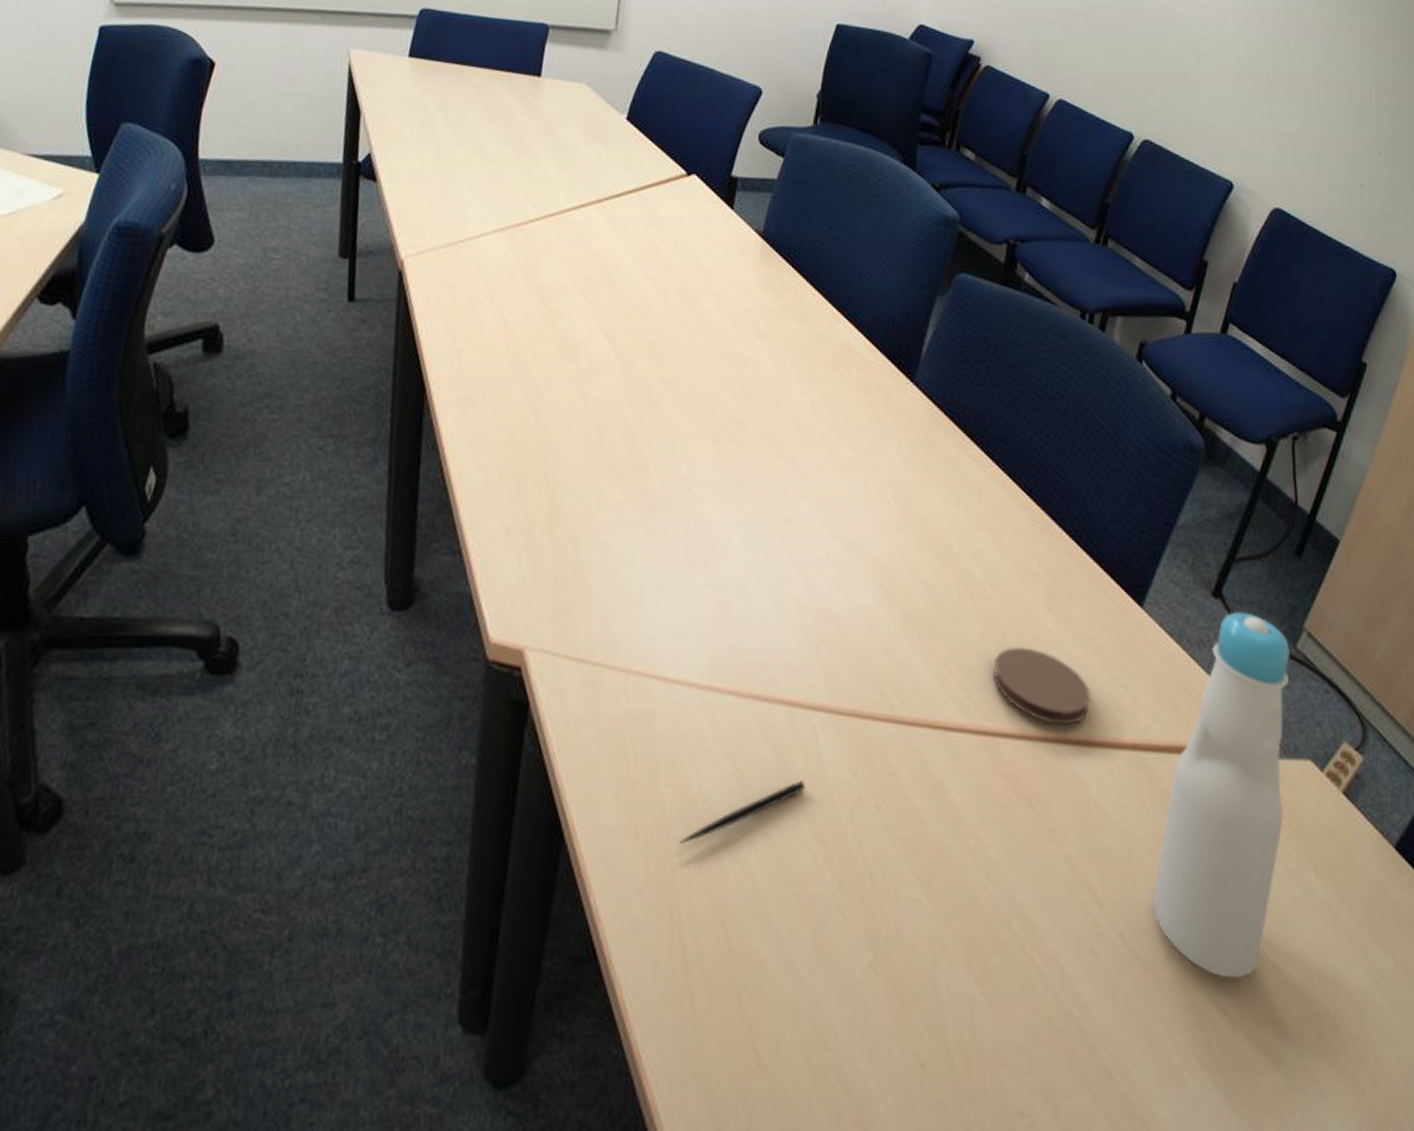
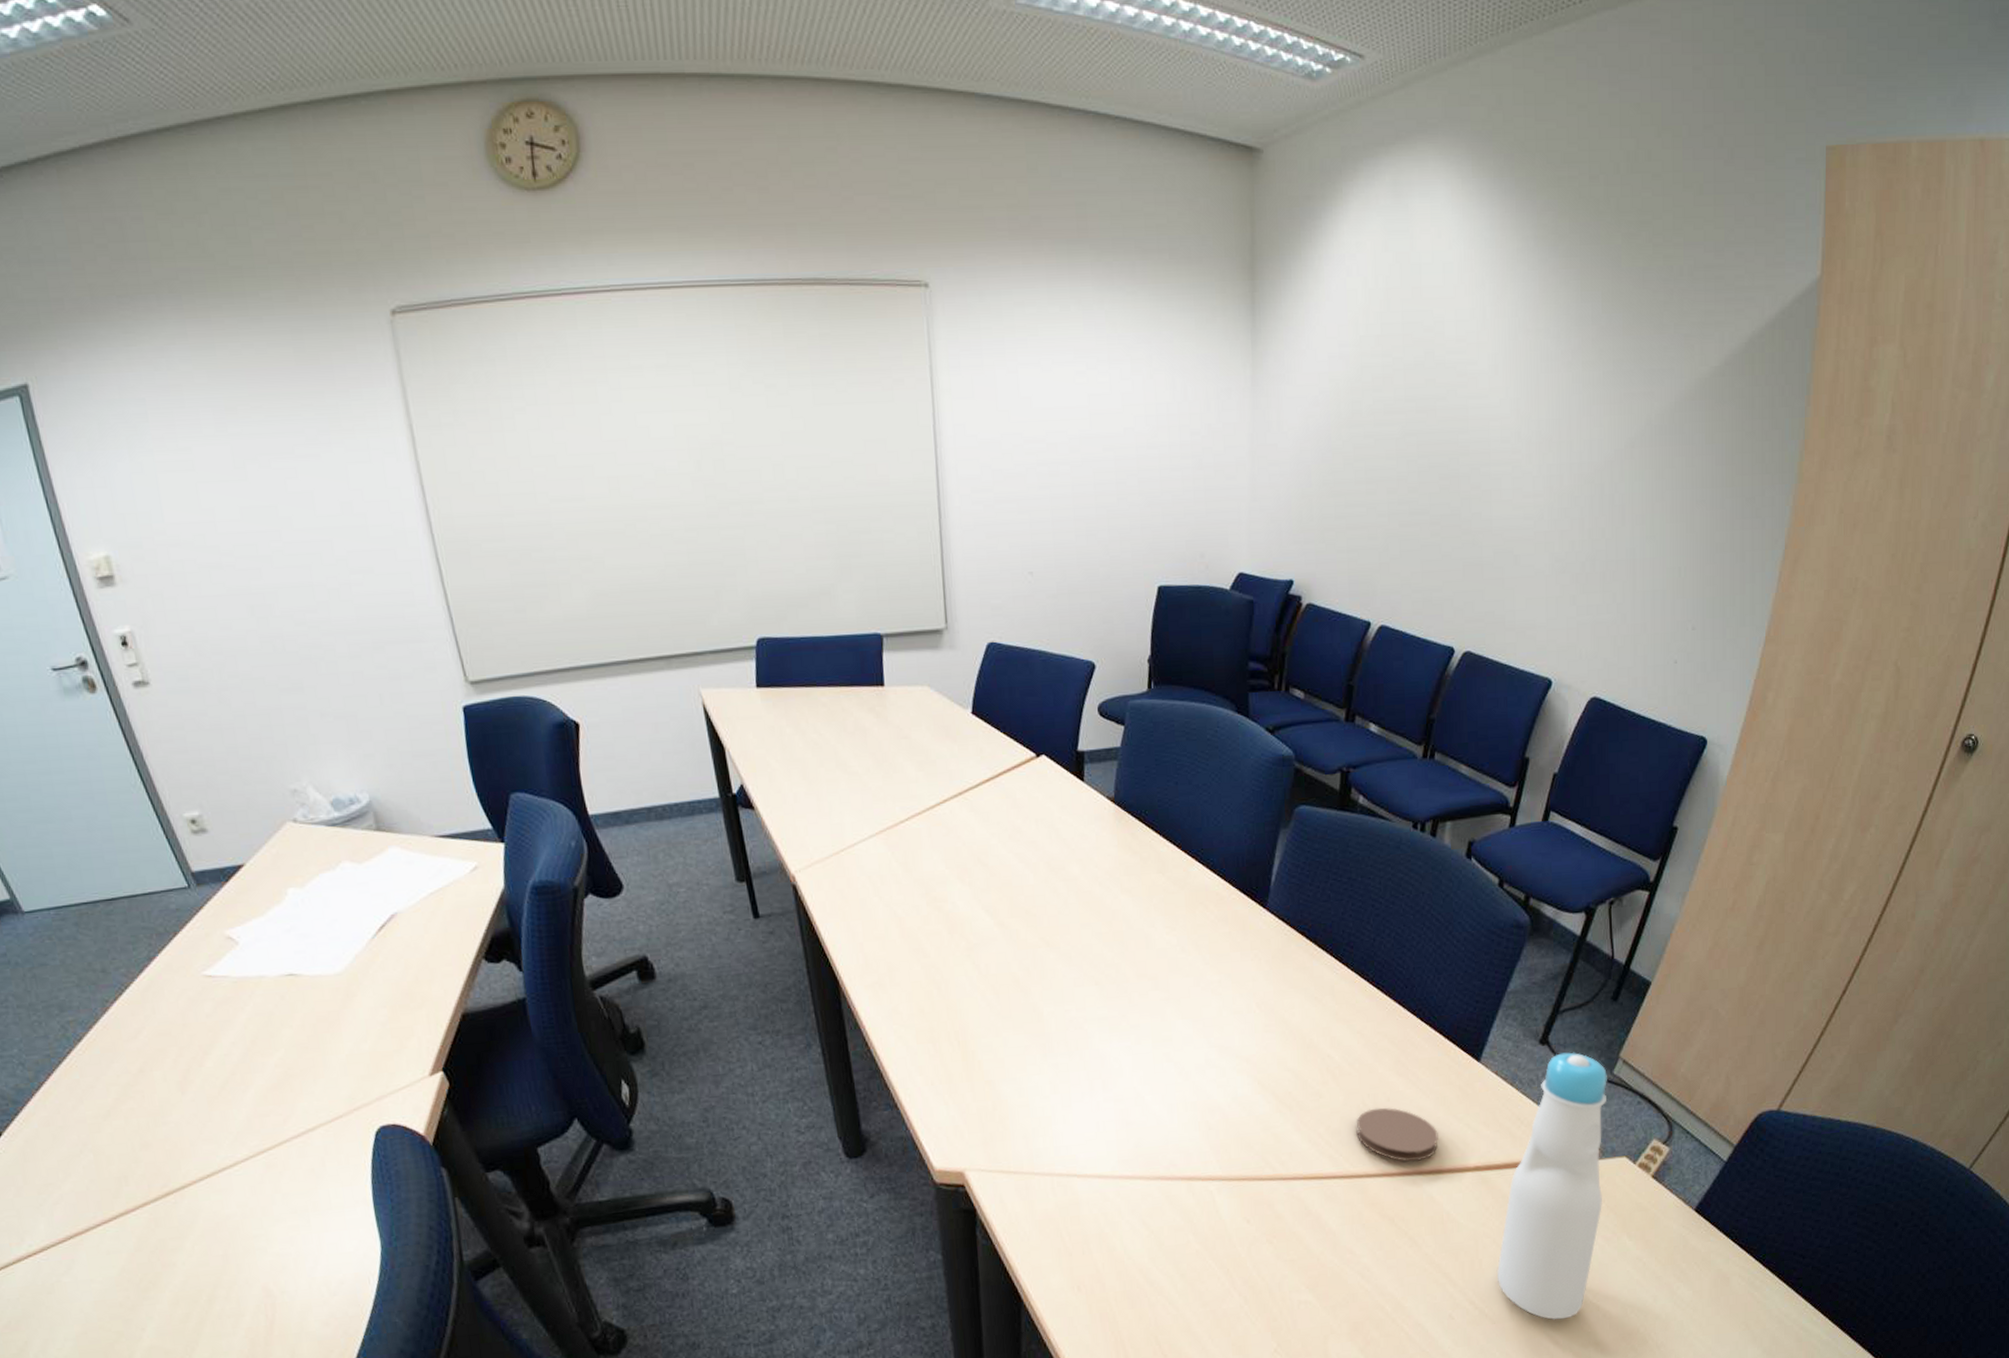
pen: present [679,780,805,844] -> none [1114,1232,1209,1290]

